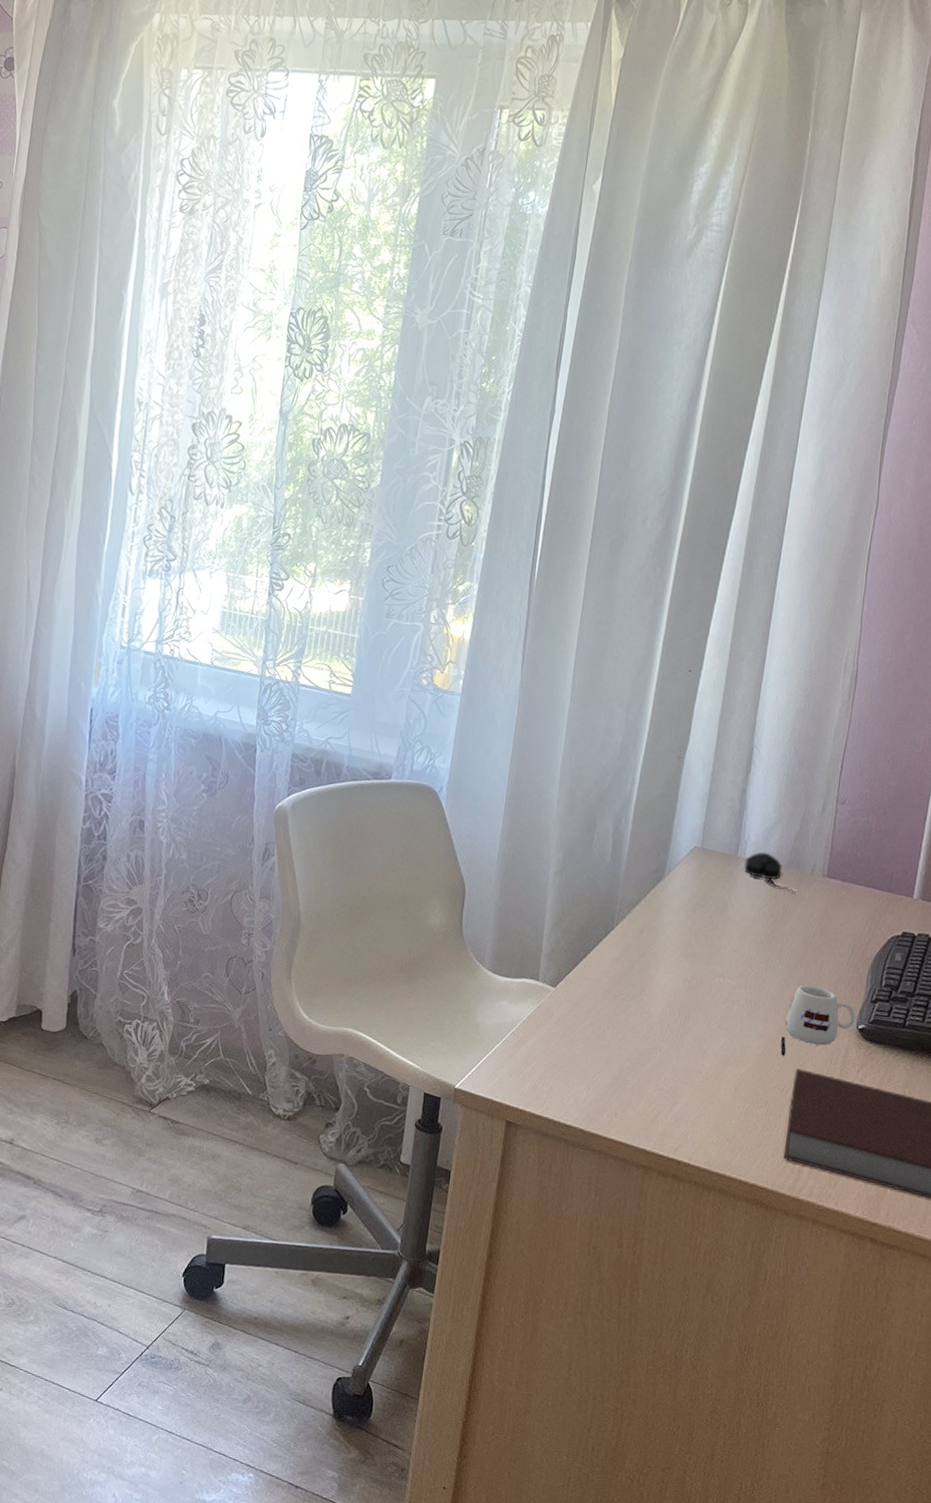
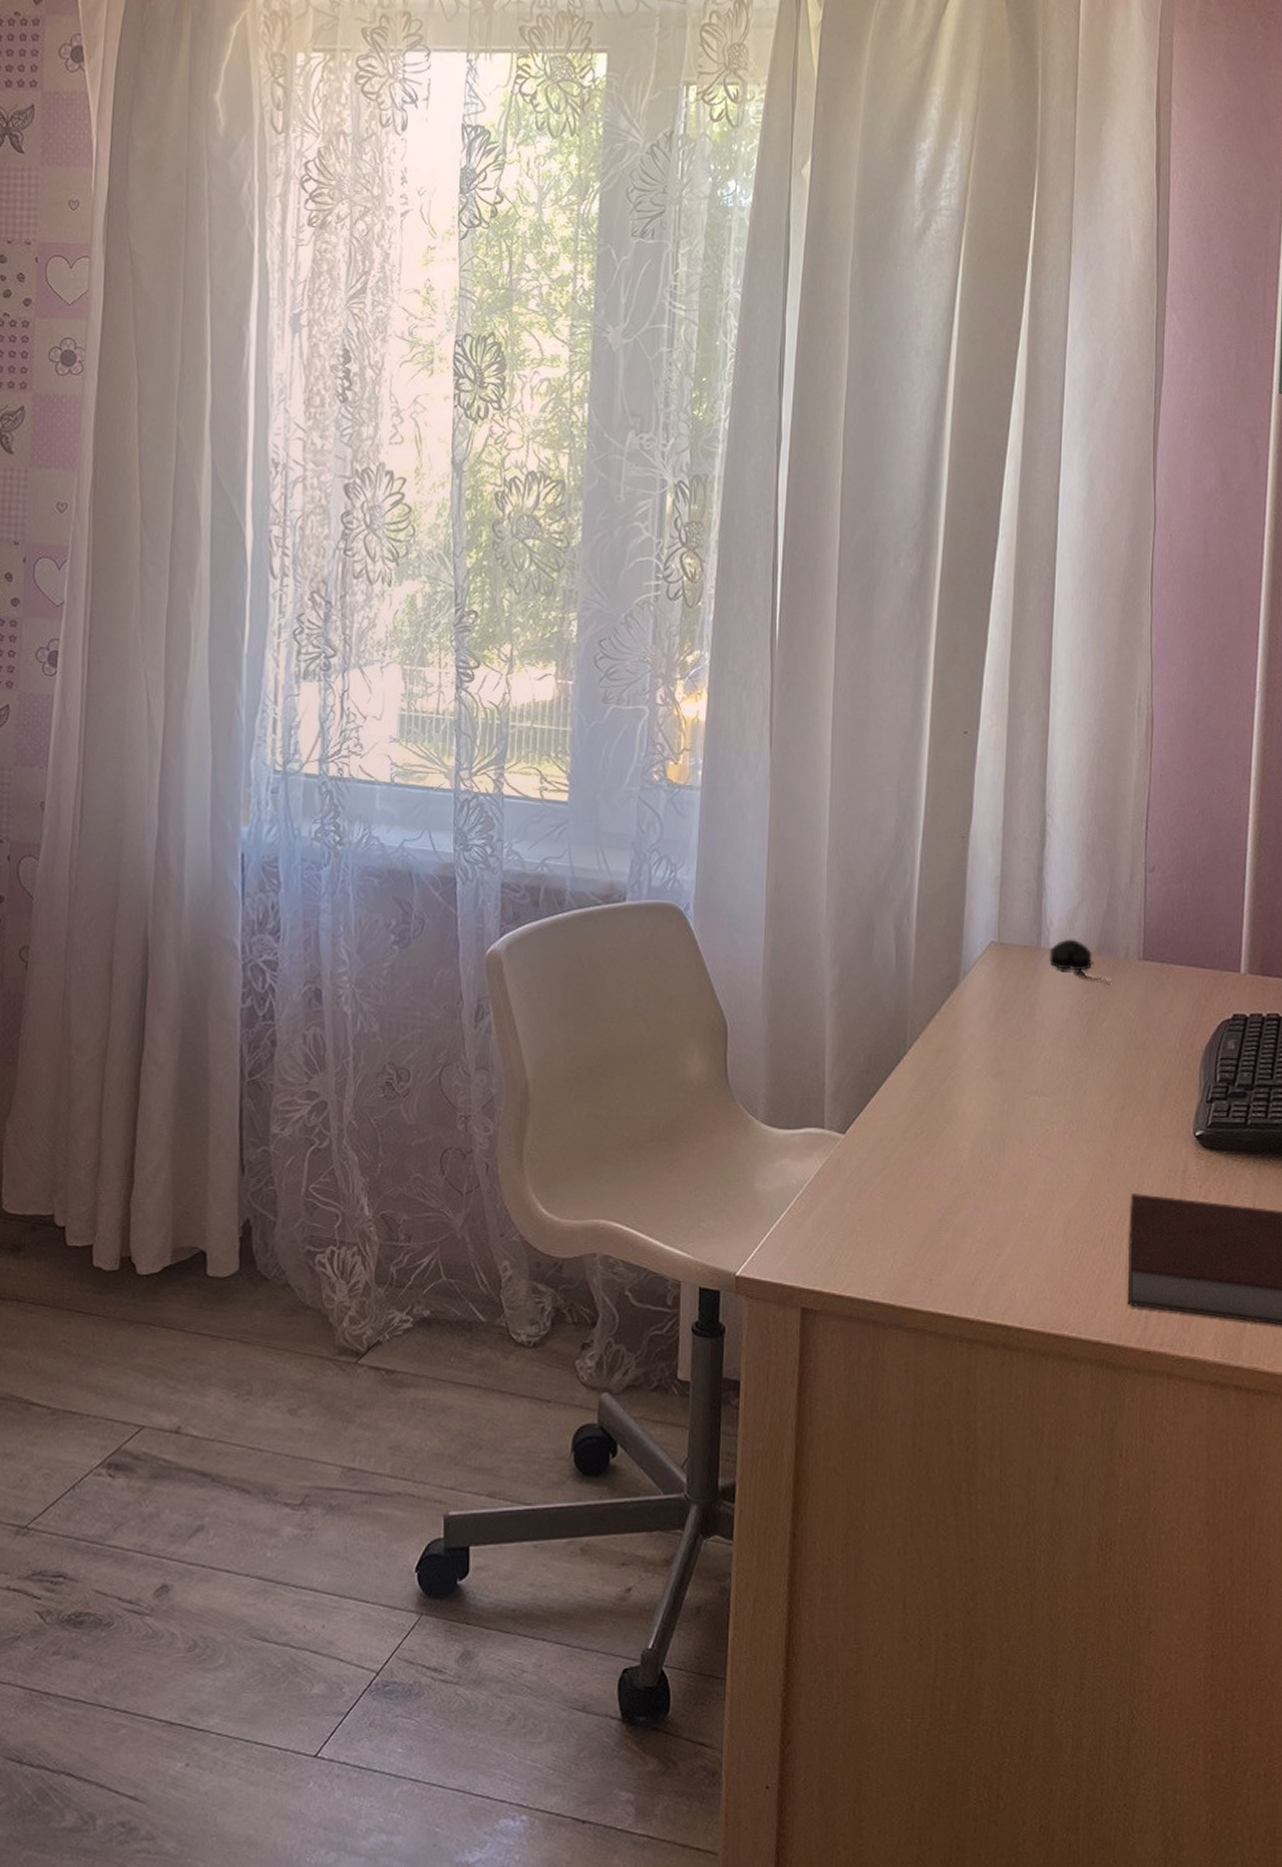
mug: present [780,985,856,1056] -> none [1110,1092,1191,1181]

